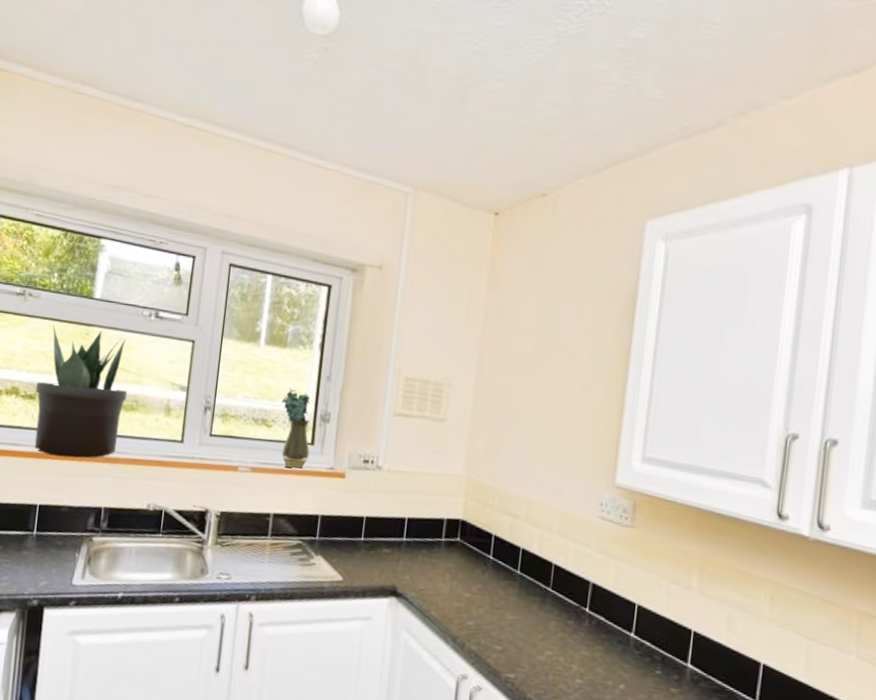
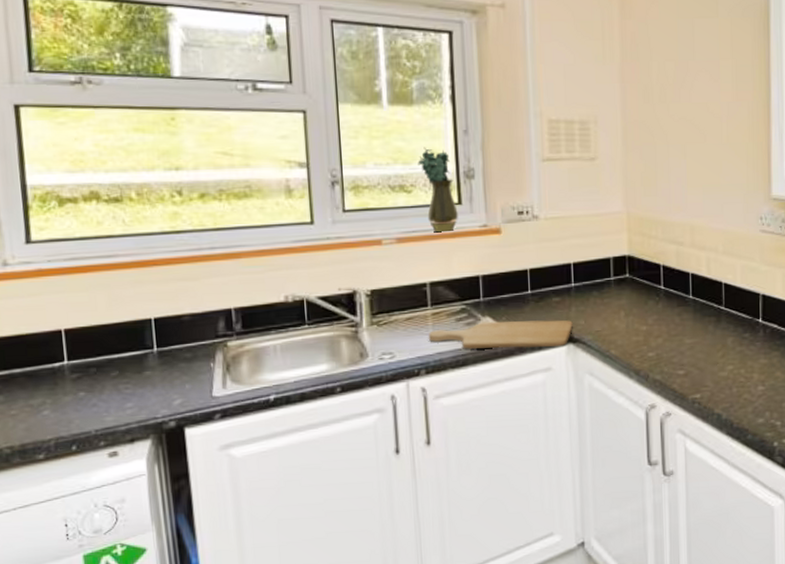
planter: present [34,324,128,459] -> none [121,112,237,262]
chopping board: none [263,559,399,598] -> present [428,320,573,350]

